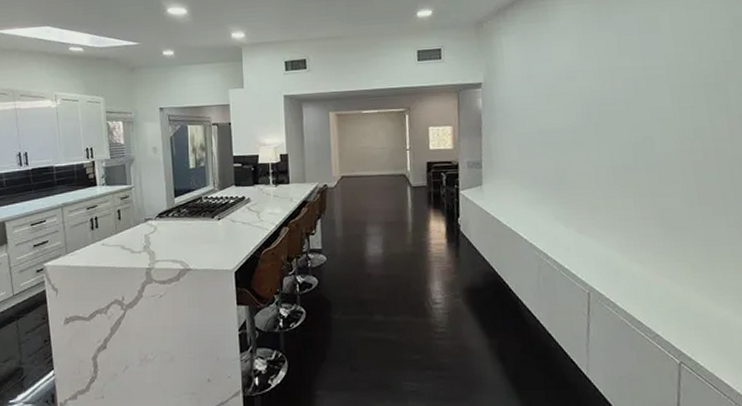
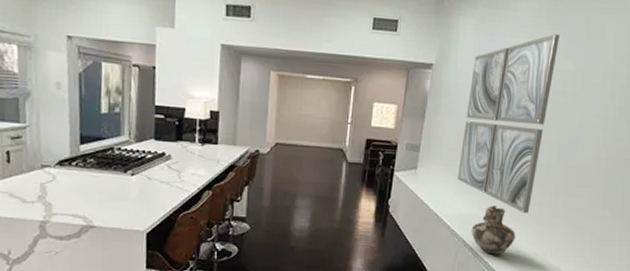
wall art: none [523,34,613,219] -> present [458,33,560,214]
vase: none [551,214,603,267] -> present [471,205,516,255]

